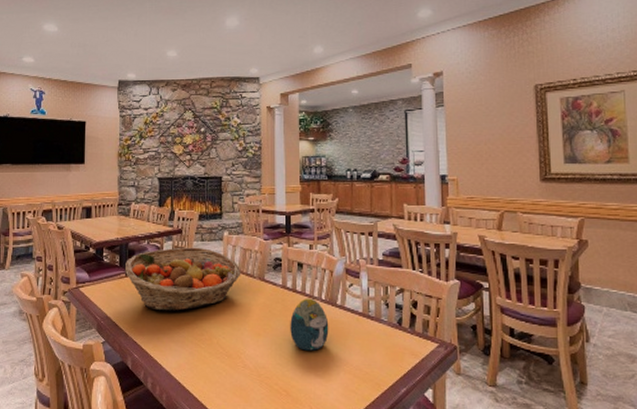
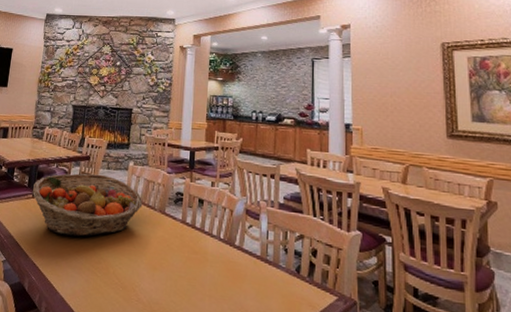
decorative egg: present [290,298,329,351] -> none [186,235,226,291]

